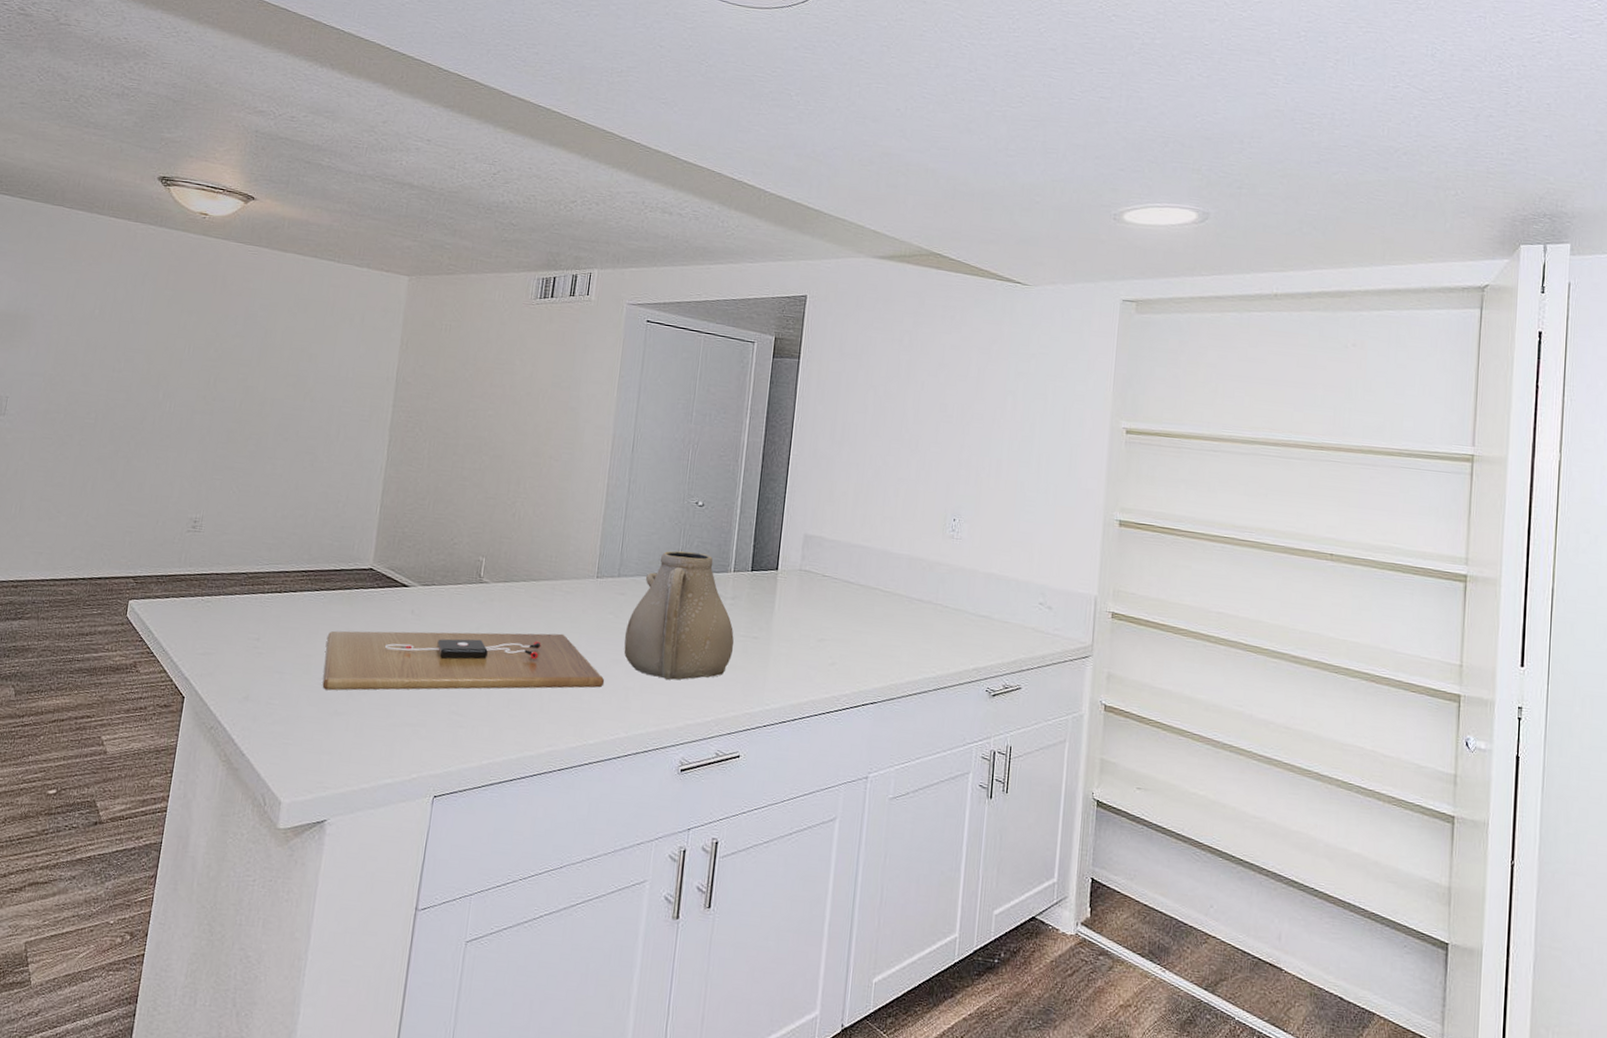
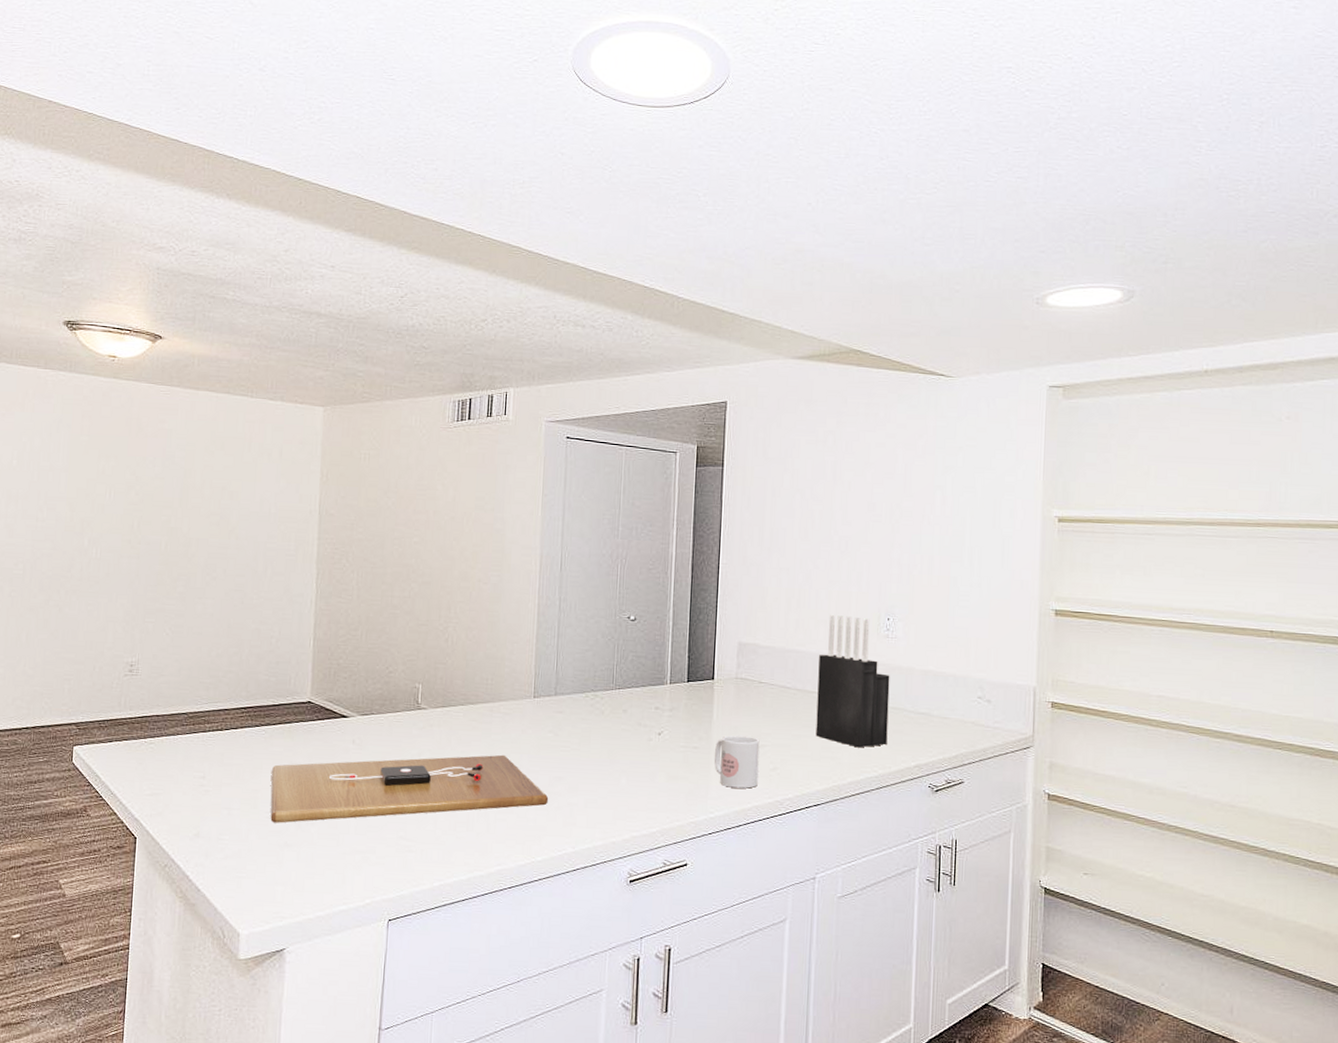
teapot: present [624,551,734,680] -> none [565,666,675,794]
mug: none [773,627,820,682] -> present [714,735,760,789]
knife block: none [876,511,953,648] -> present [815,614,890,748]

